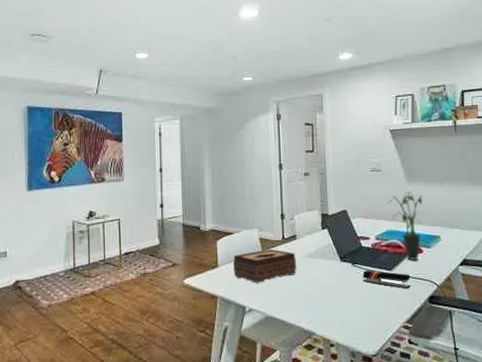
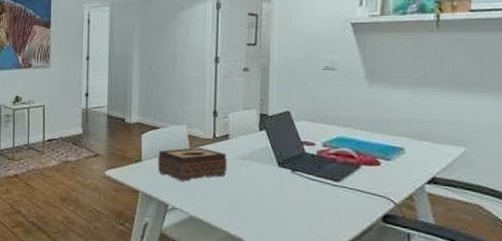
stapler: present [363,270,411,289] -> none [304,179,362,204]
potted plant: present [388,192,423,260] -> none [341,95,386,173]

